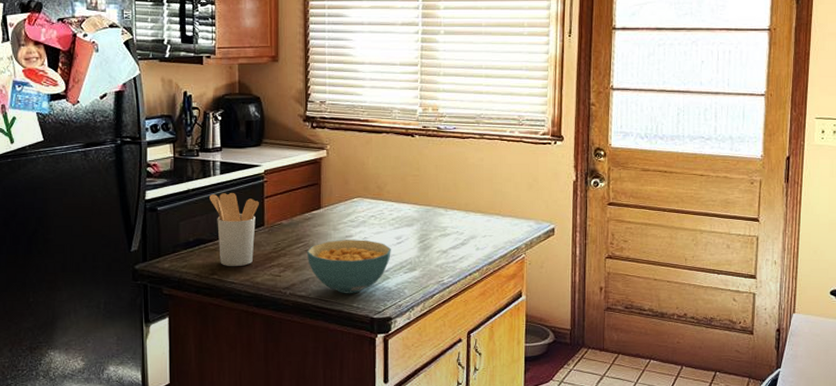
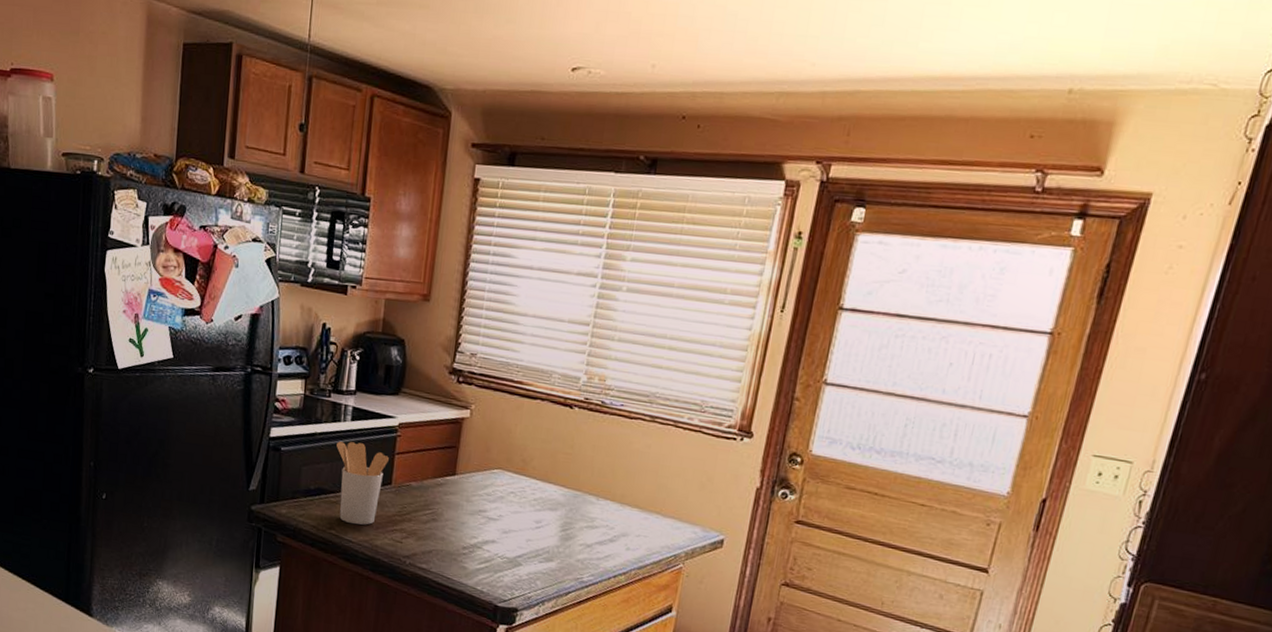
cereal bowl: present [306,239,391,294] -> none [433,512,528,576]

